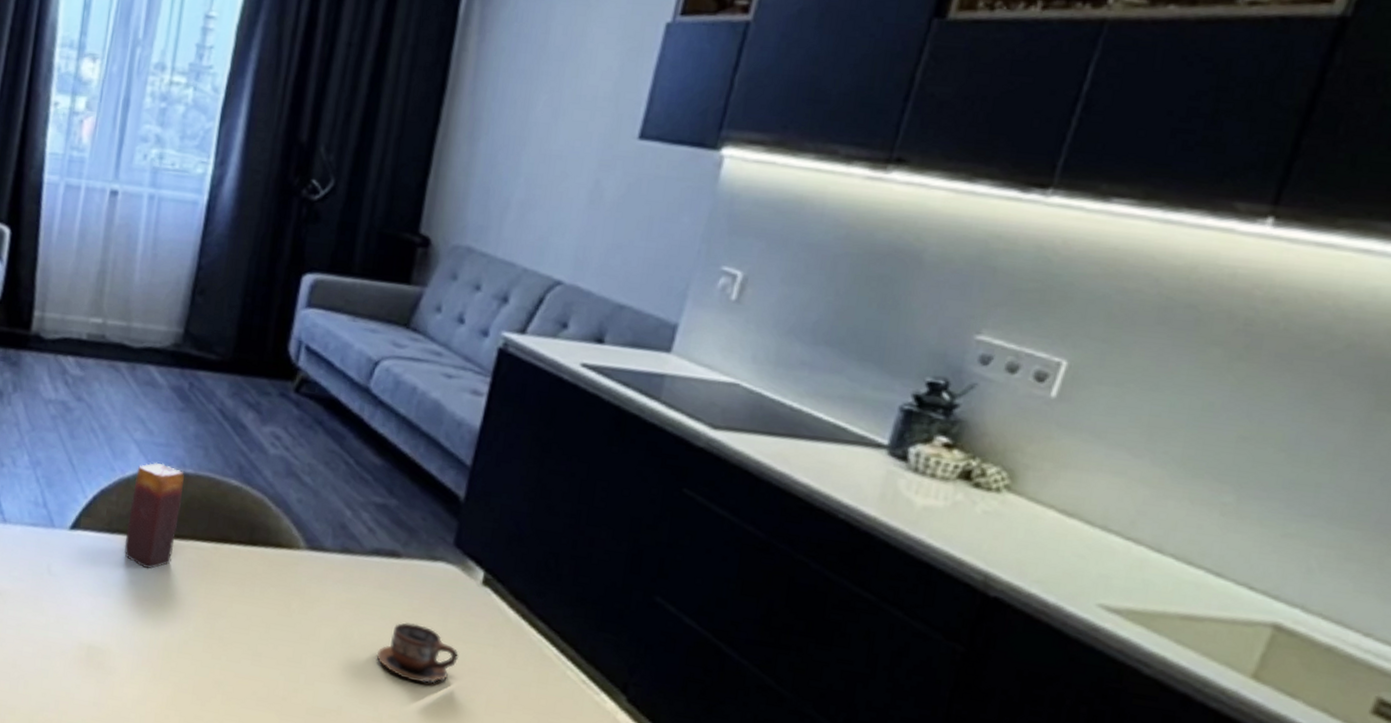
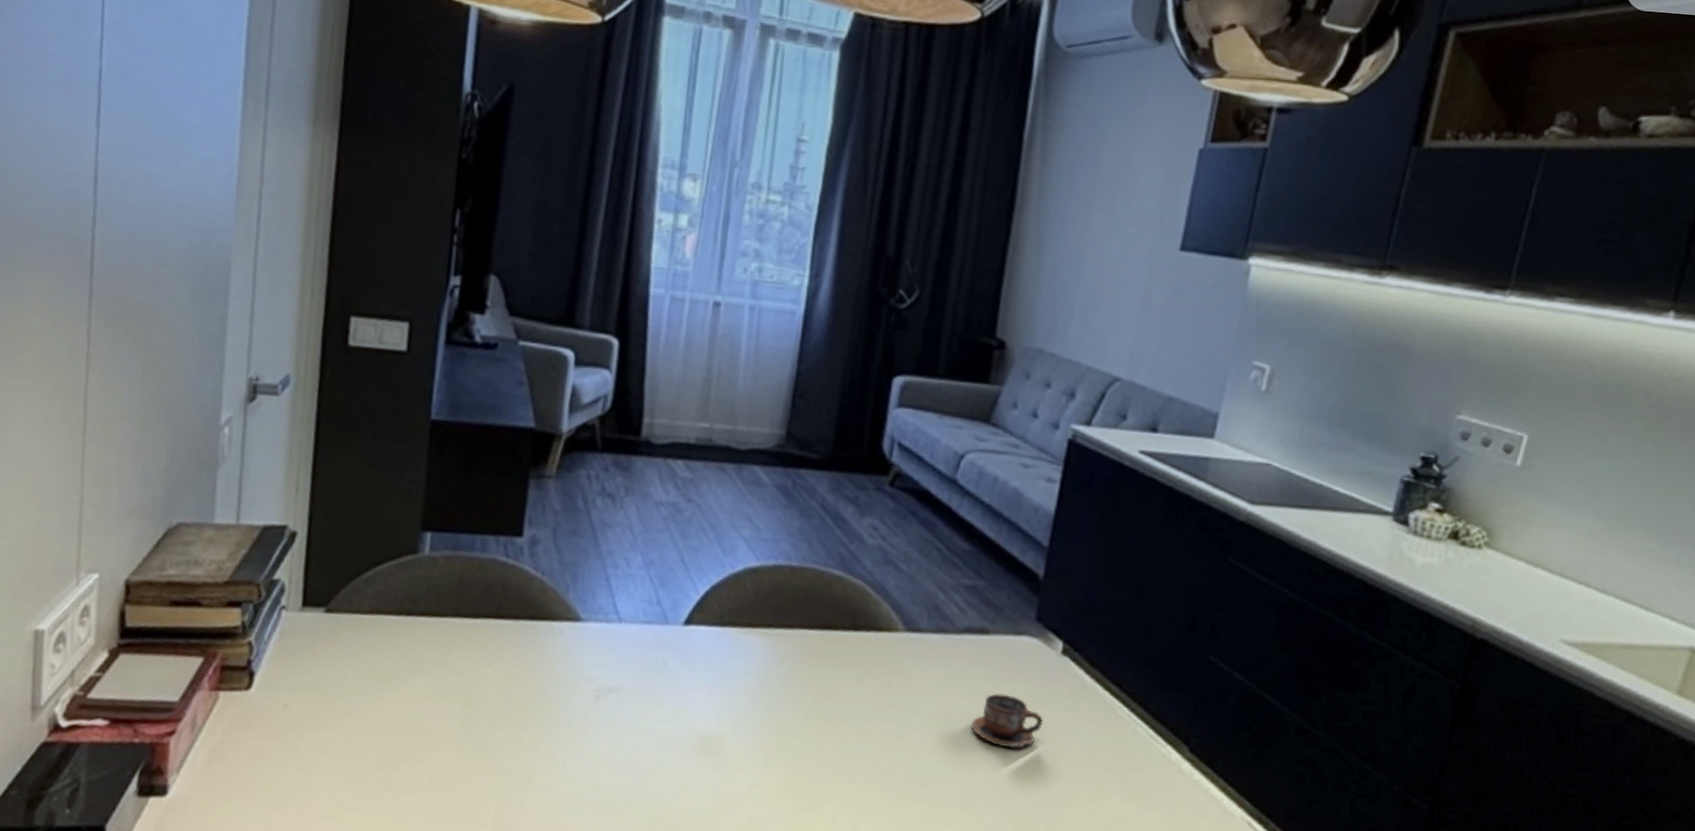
candle: present [124,462,184,570] -> none [735,557,790,659]

